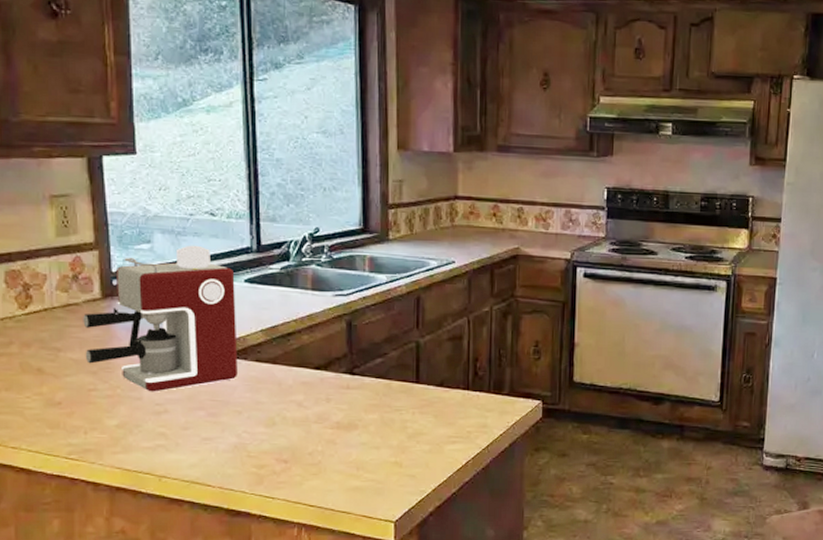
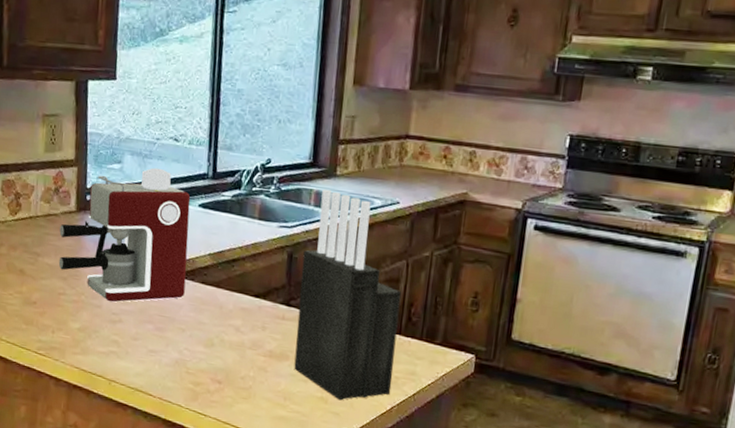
knife block: none [362,254,466,462] -> present [294,189,402,401]

